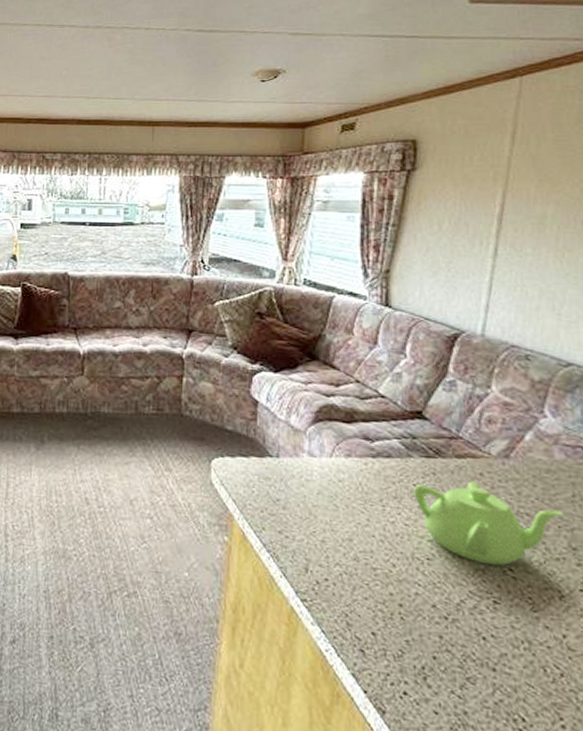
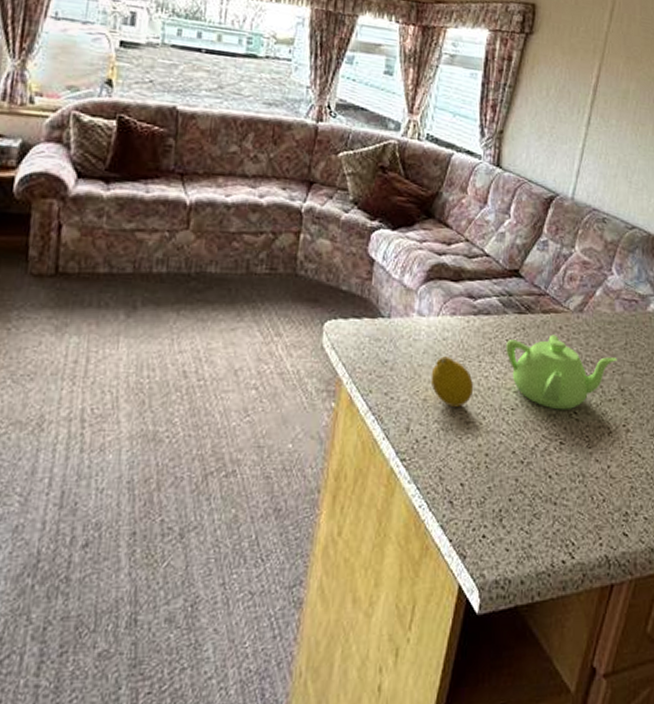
fruit: none [328,498,379,553] -> present [430,356,474,408]

